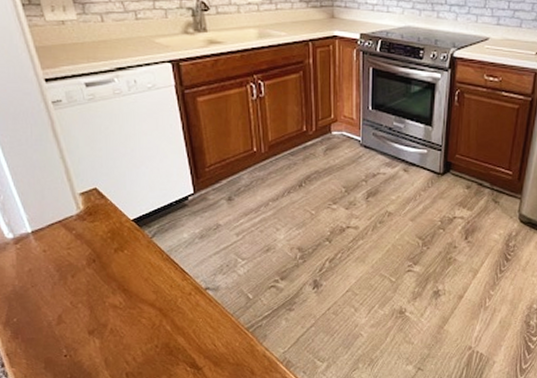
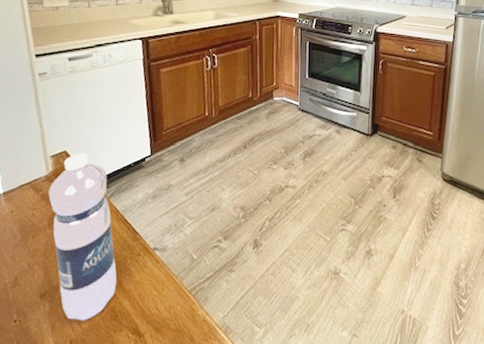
water bottle: none [83,190,169,356] -> present [48,153,117,321]

